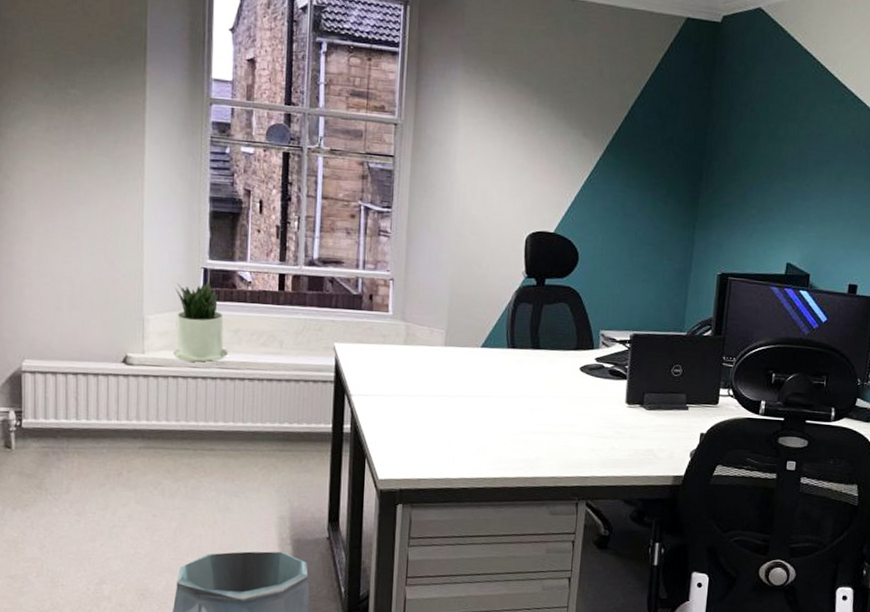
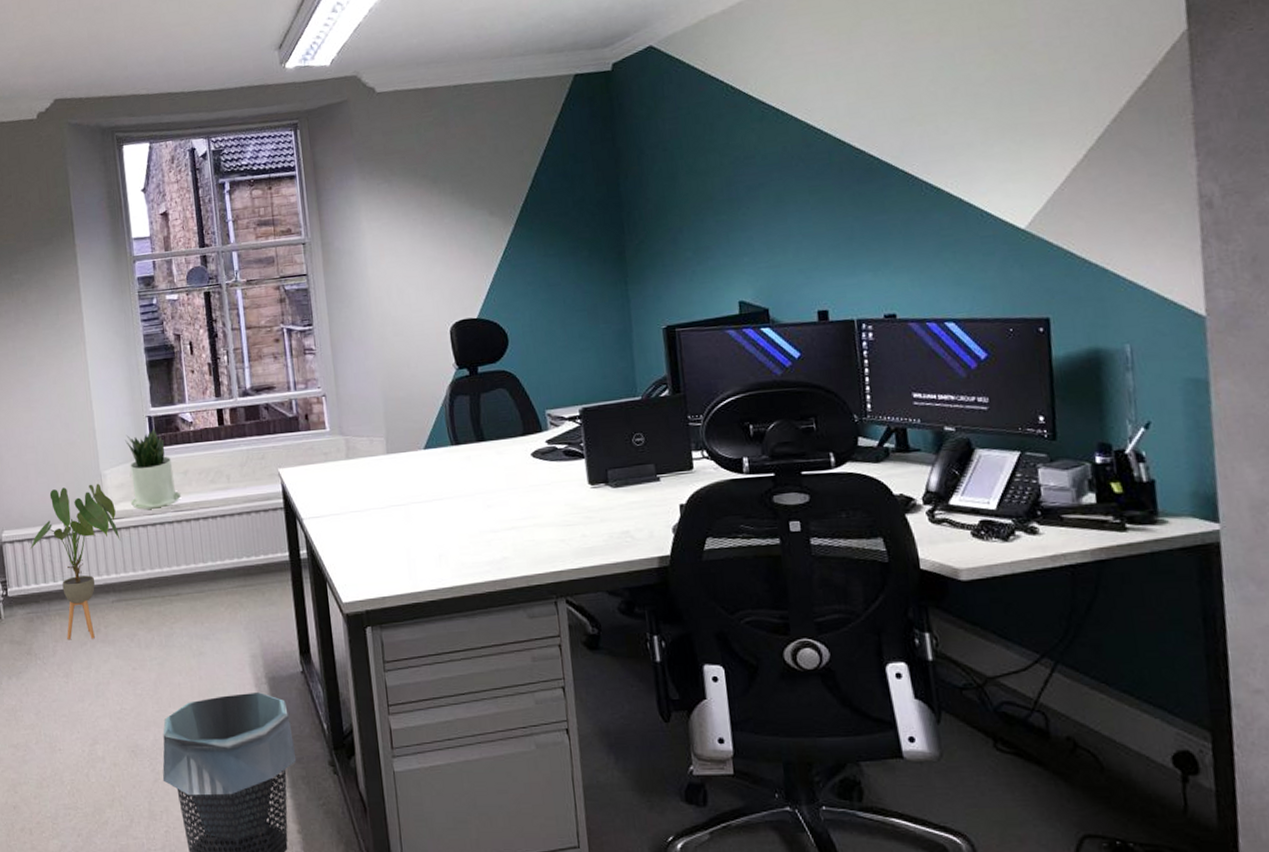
house plant: none [53,325,157,482] -> present [29,483,121,640]

